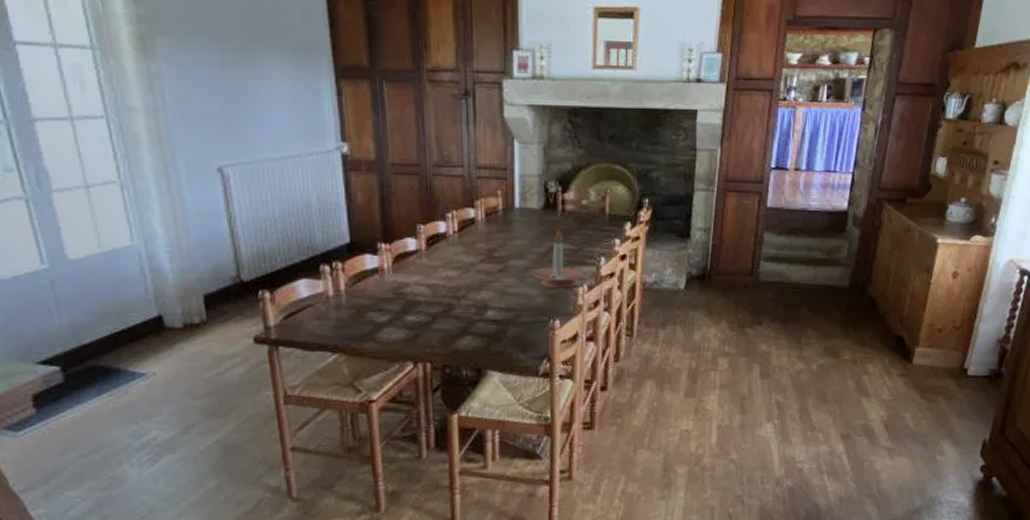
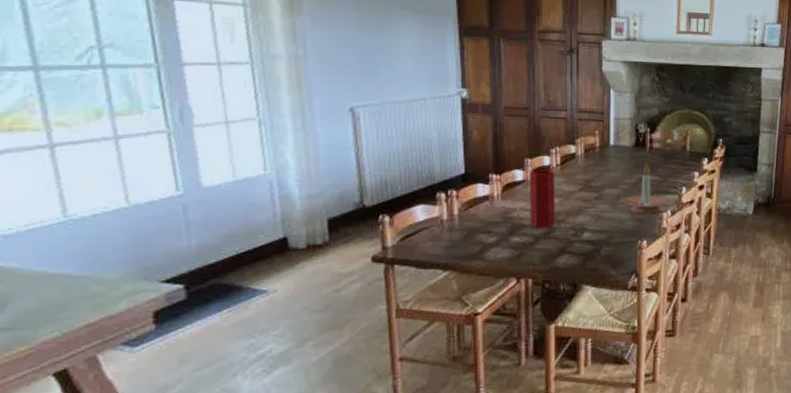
vase: none [423,237,454,306] -> present [529,169,555,228]

